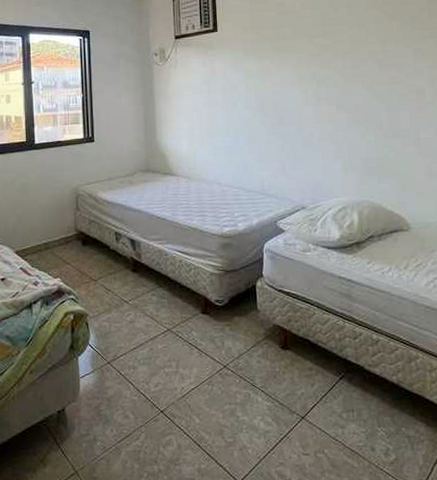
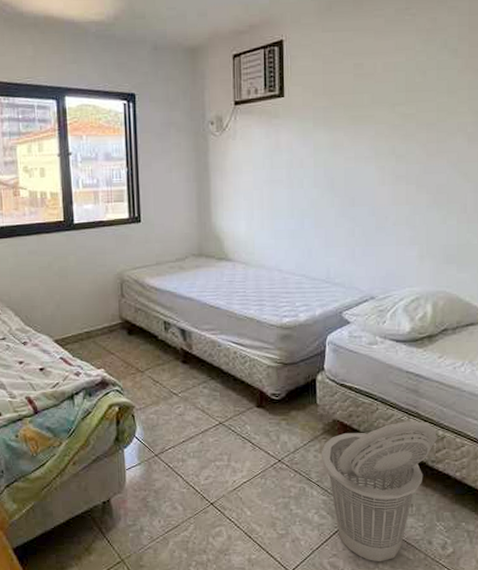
laundry basket: none [263,324,372,470] -> present [321,420,437,561]

